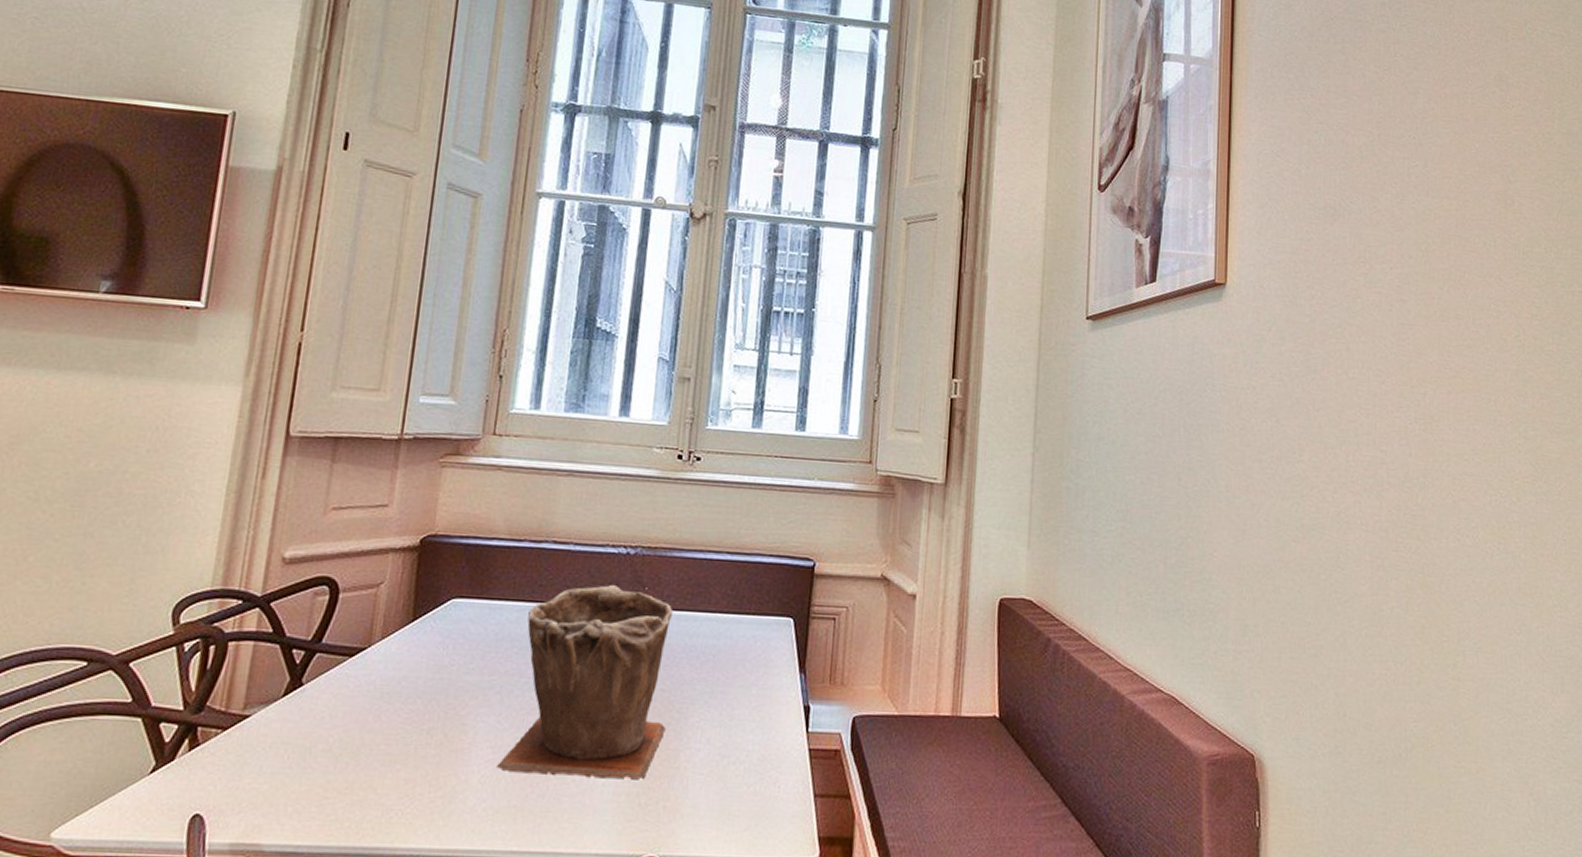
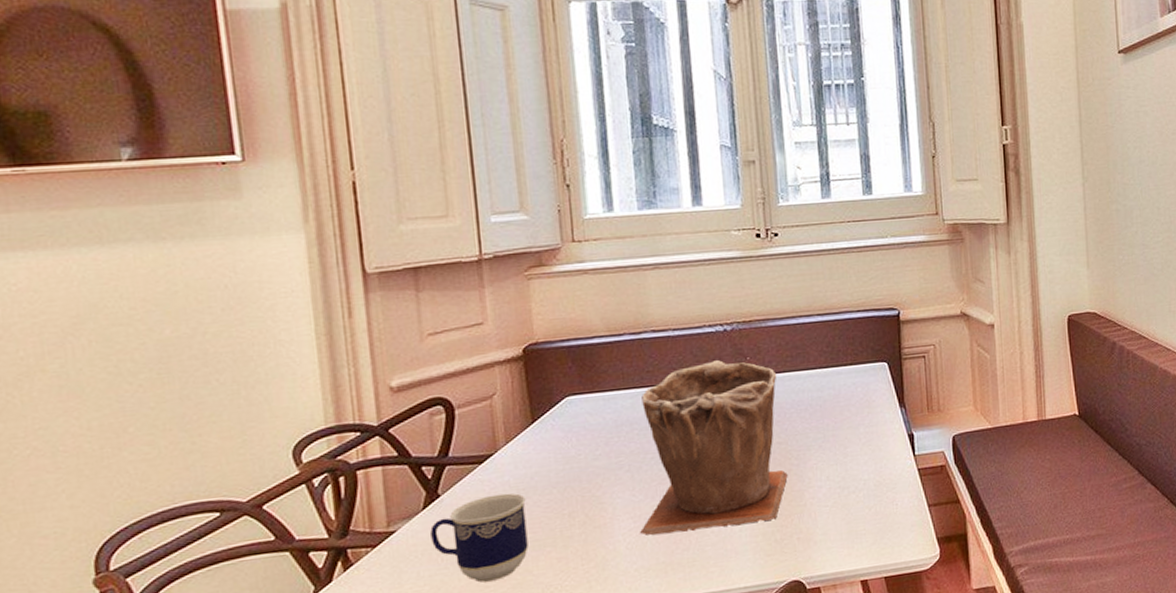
cup: none [282,693,388,792] -> present [430,493,529,583]

